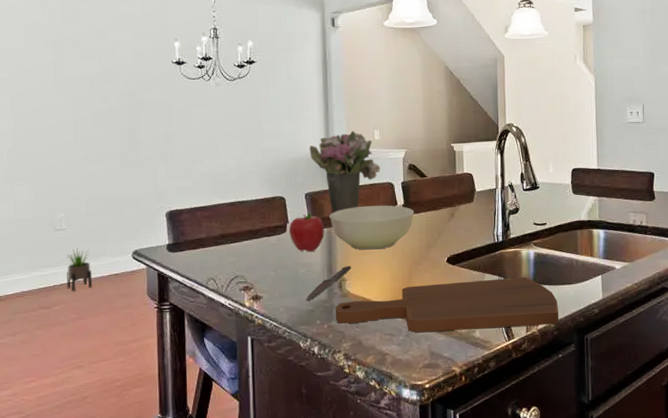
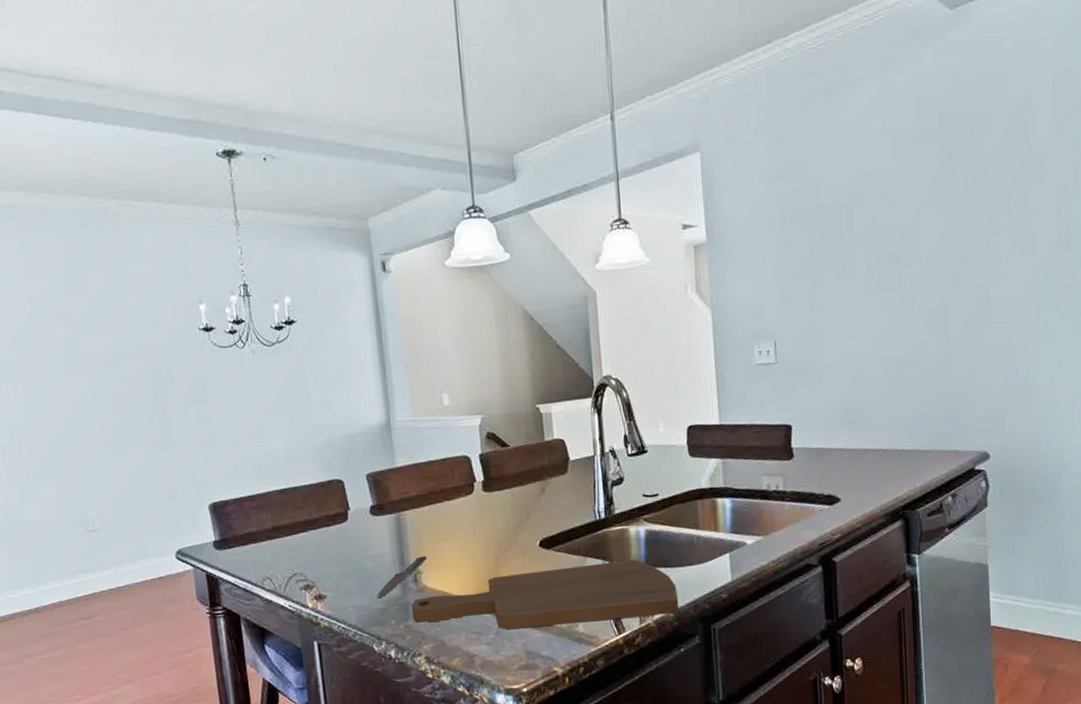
potted plant: present [67,248,92,292] -> none [104,550,135,599]
fruit: present [289,212,325,252] -> none [350,496,393,542]
flower bouquet: present [309,131,381,216] -> none [367,397,454,499]
bowl: present [329,205,414,250] -> none [396,482,497,537]

